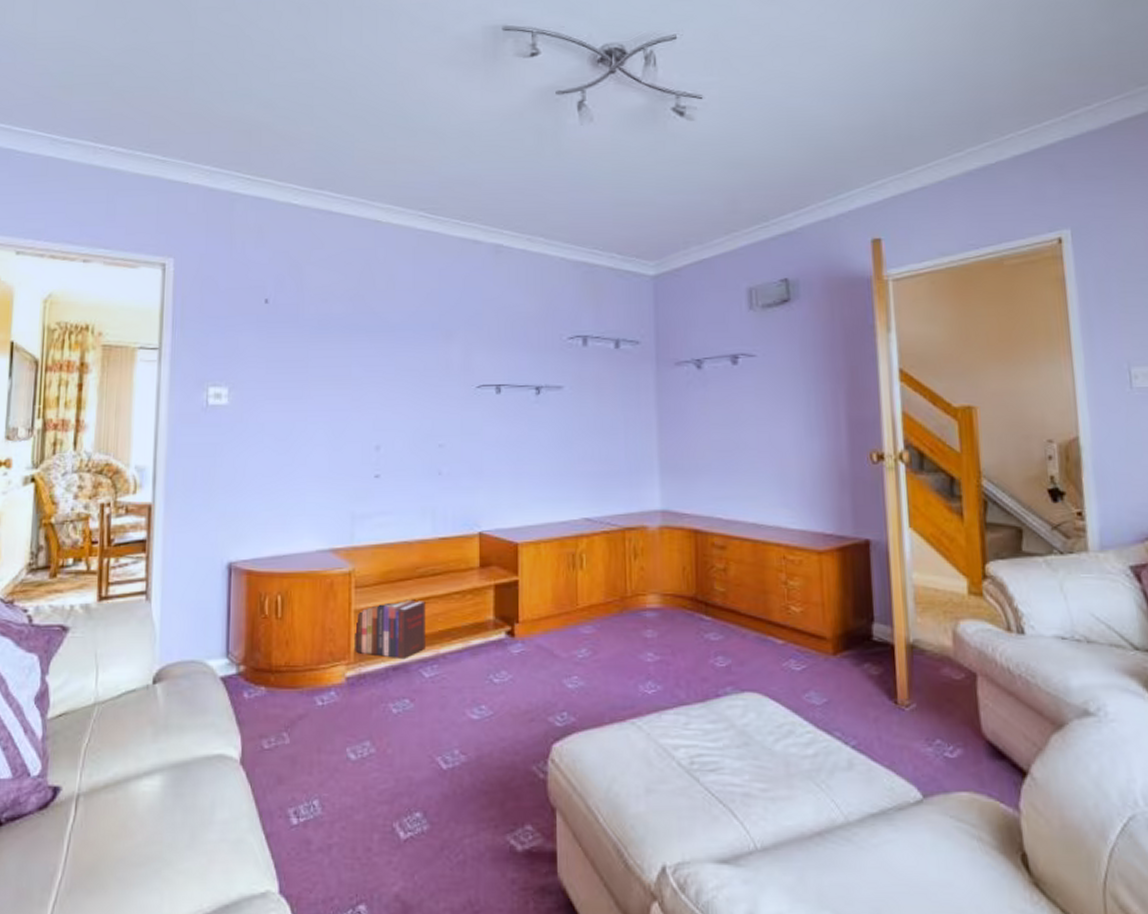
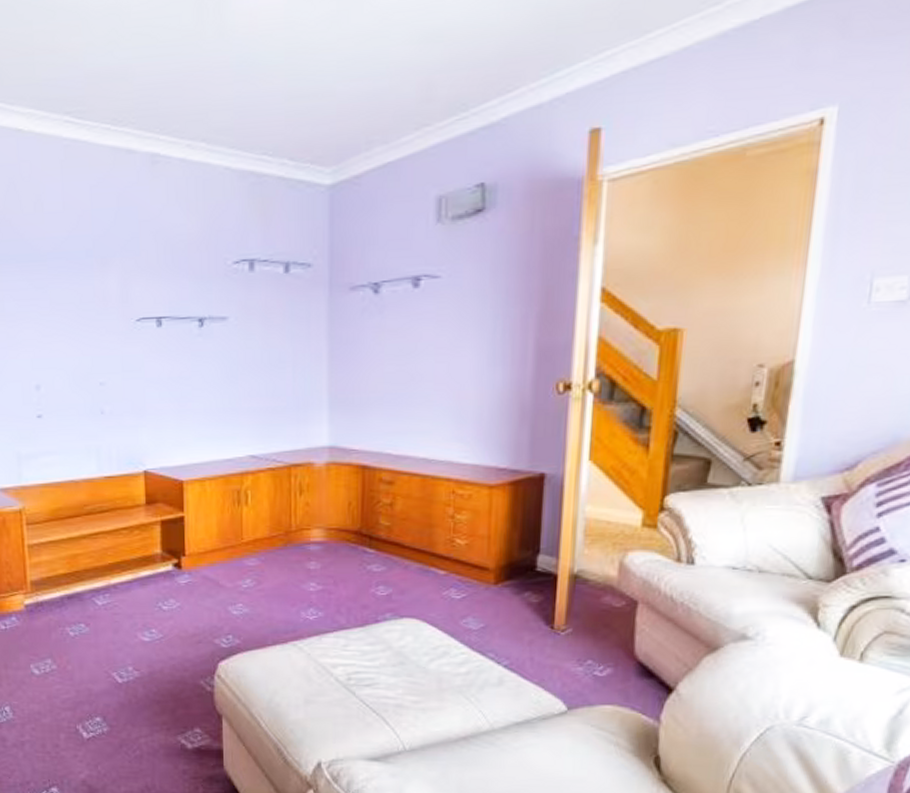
books: present [355,599,426,660] -> none [29,535,97,589]

